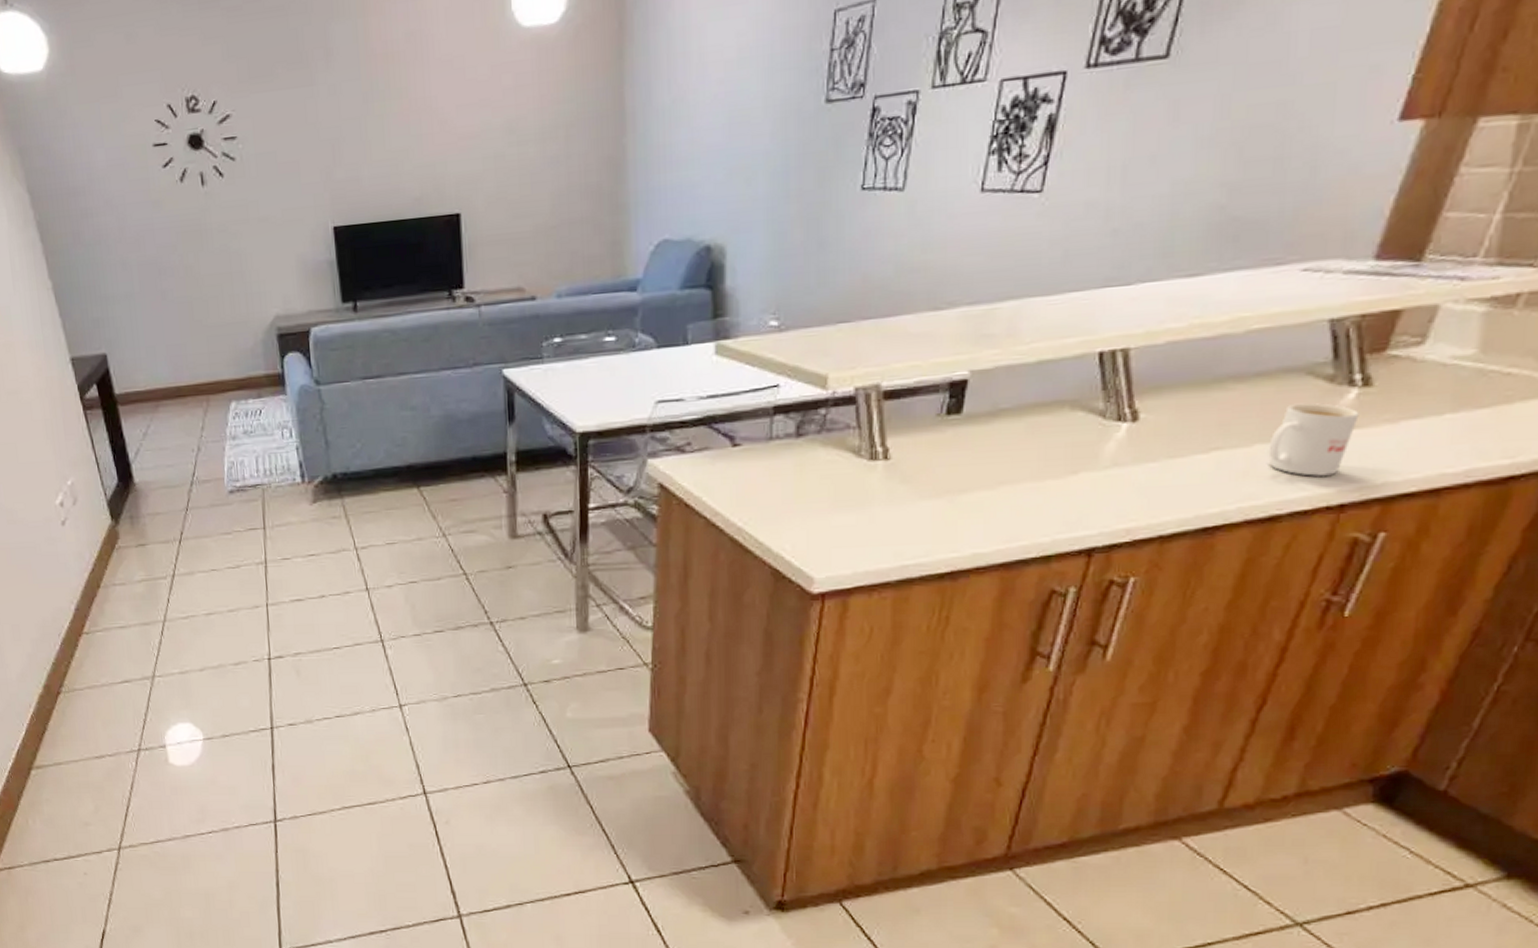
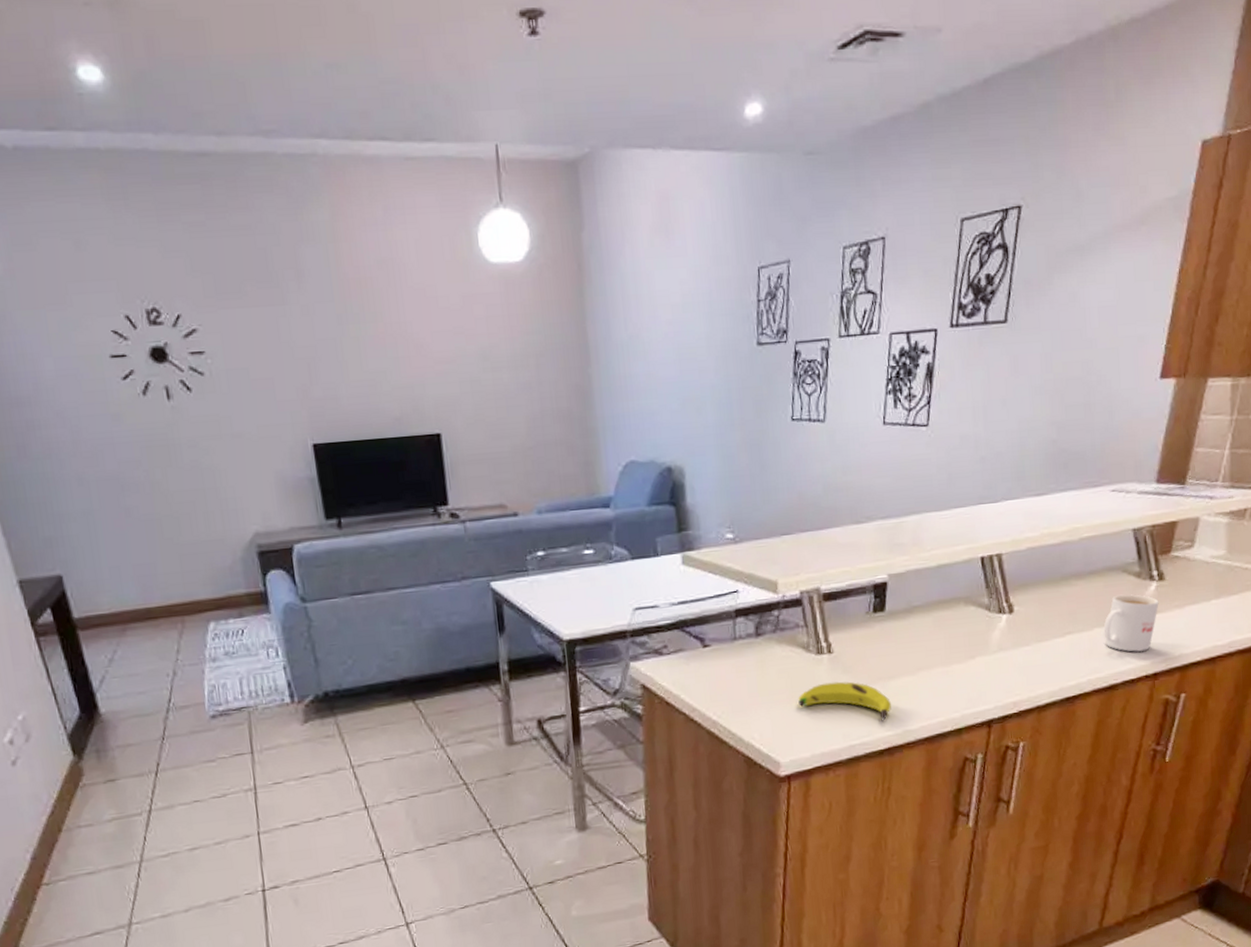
banana: none [842,492,961,541] -> present [798,681,892,721]

